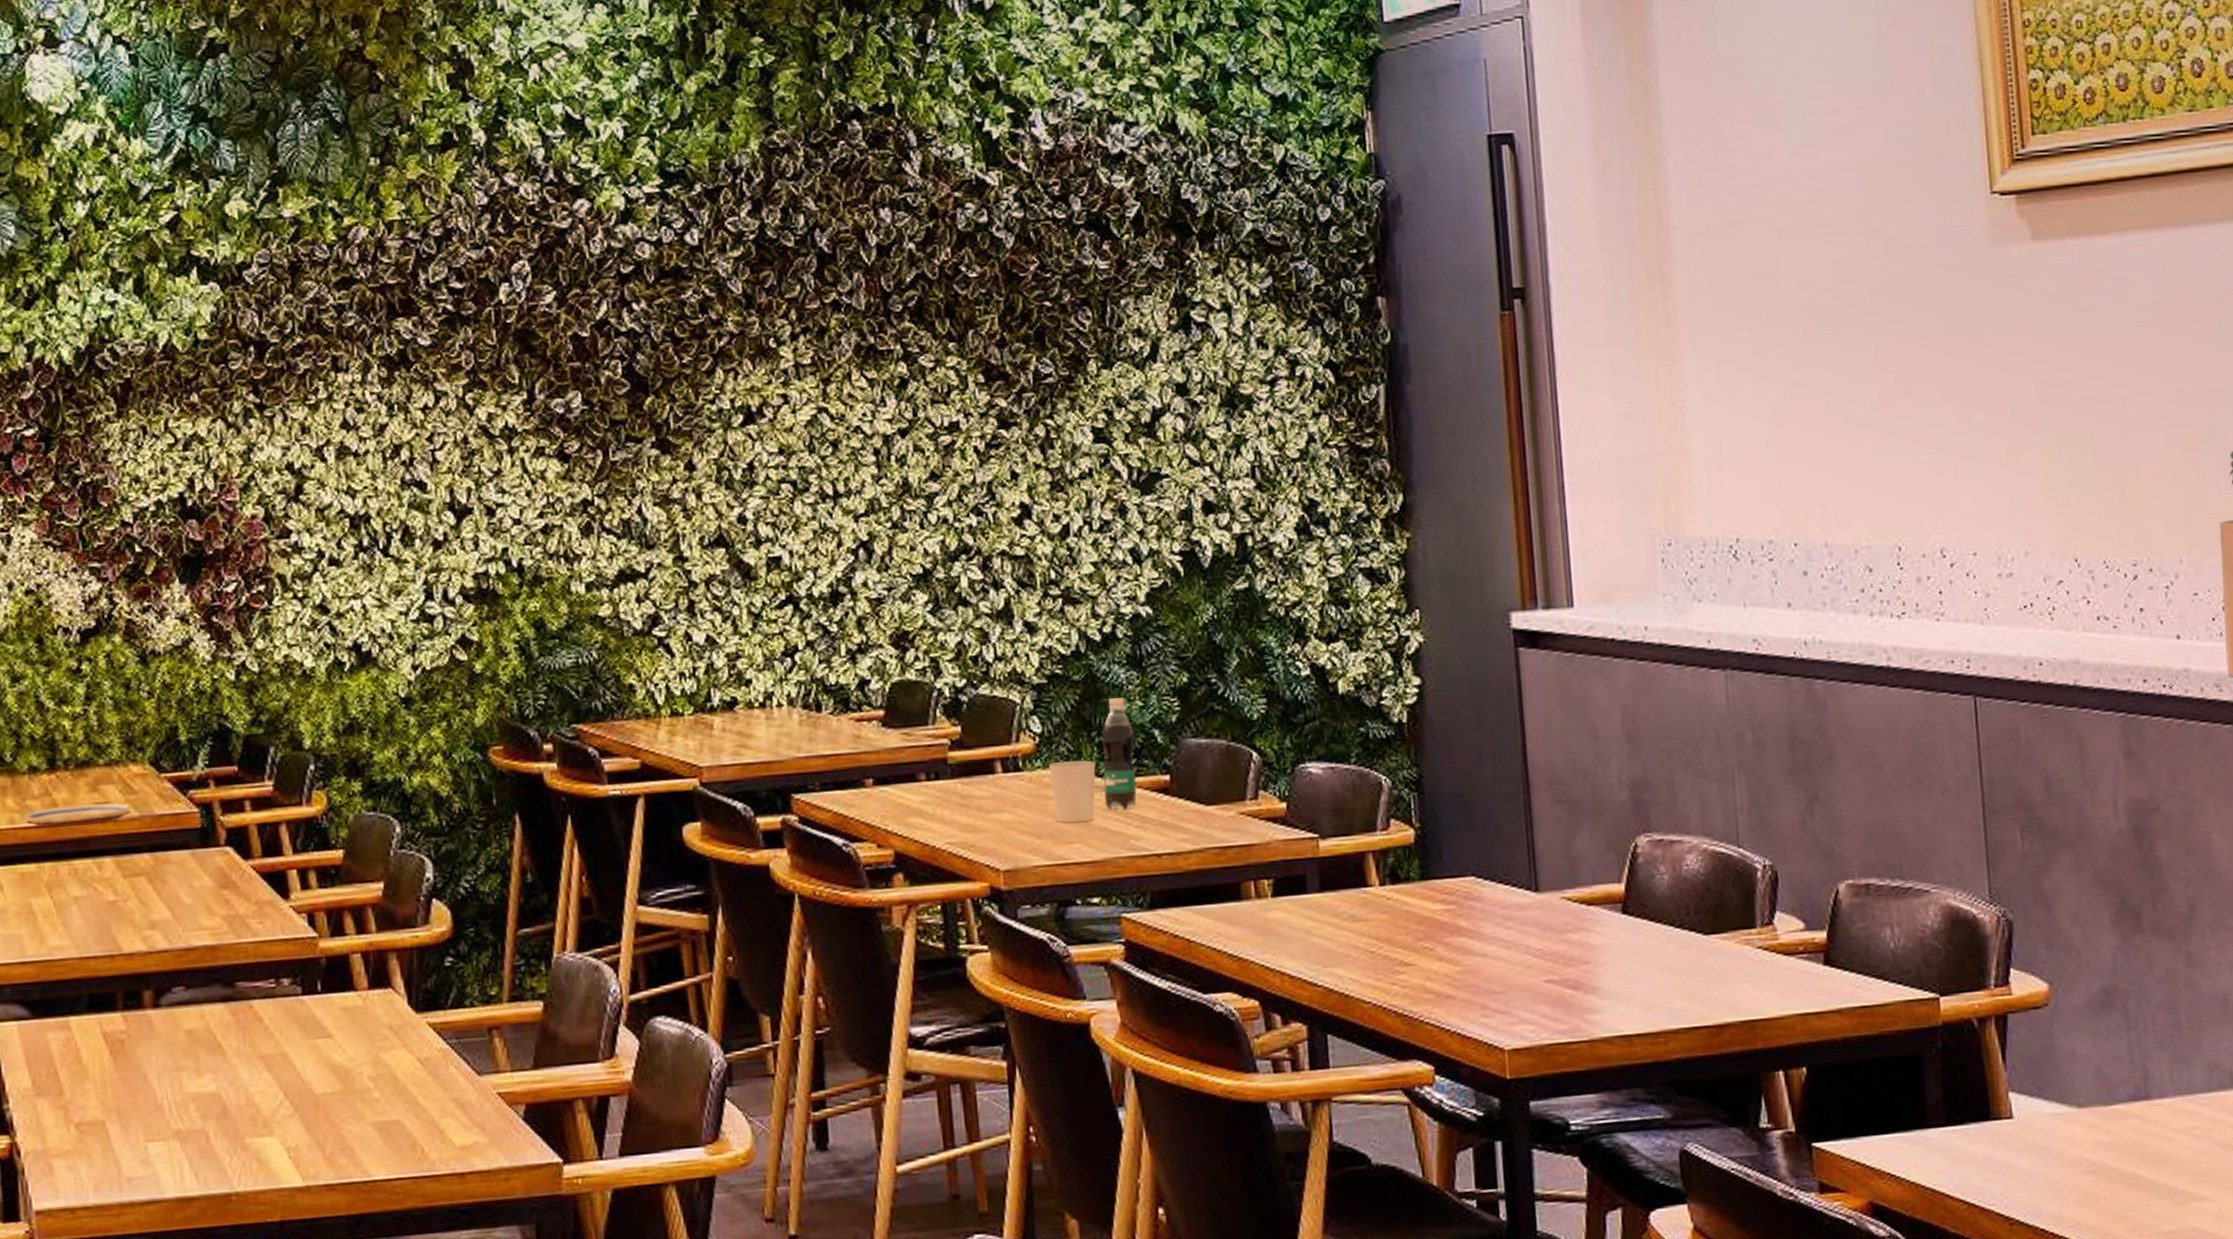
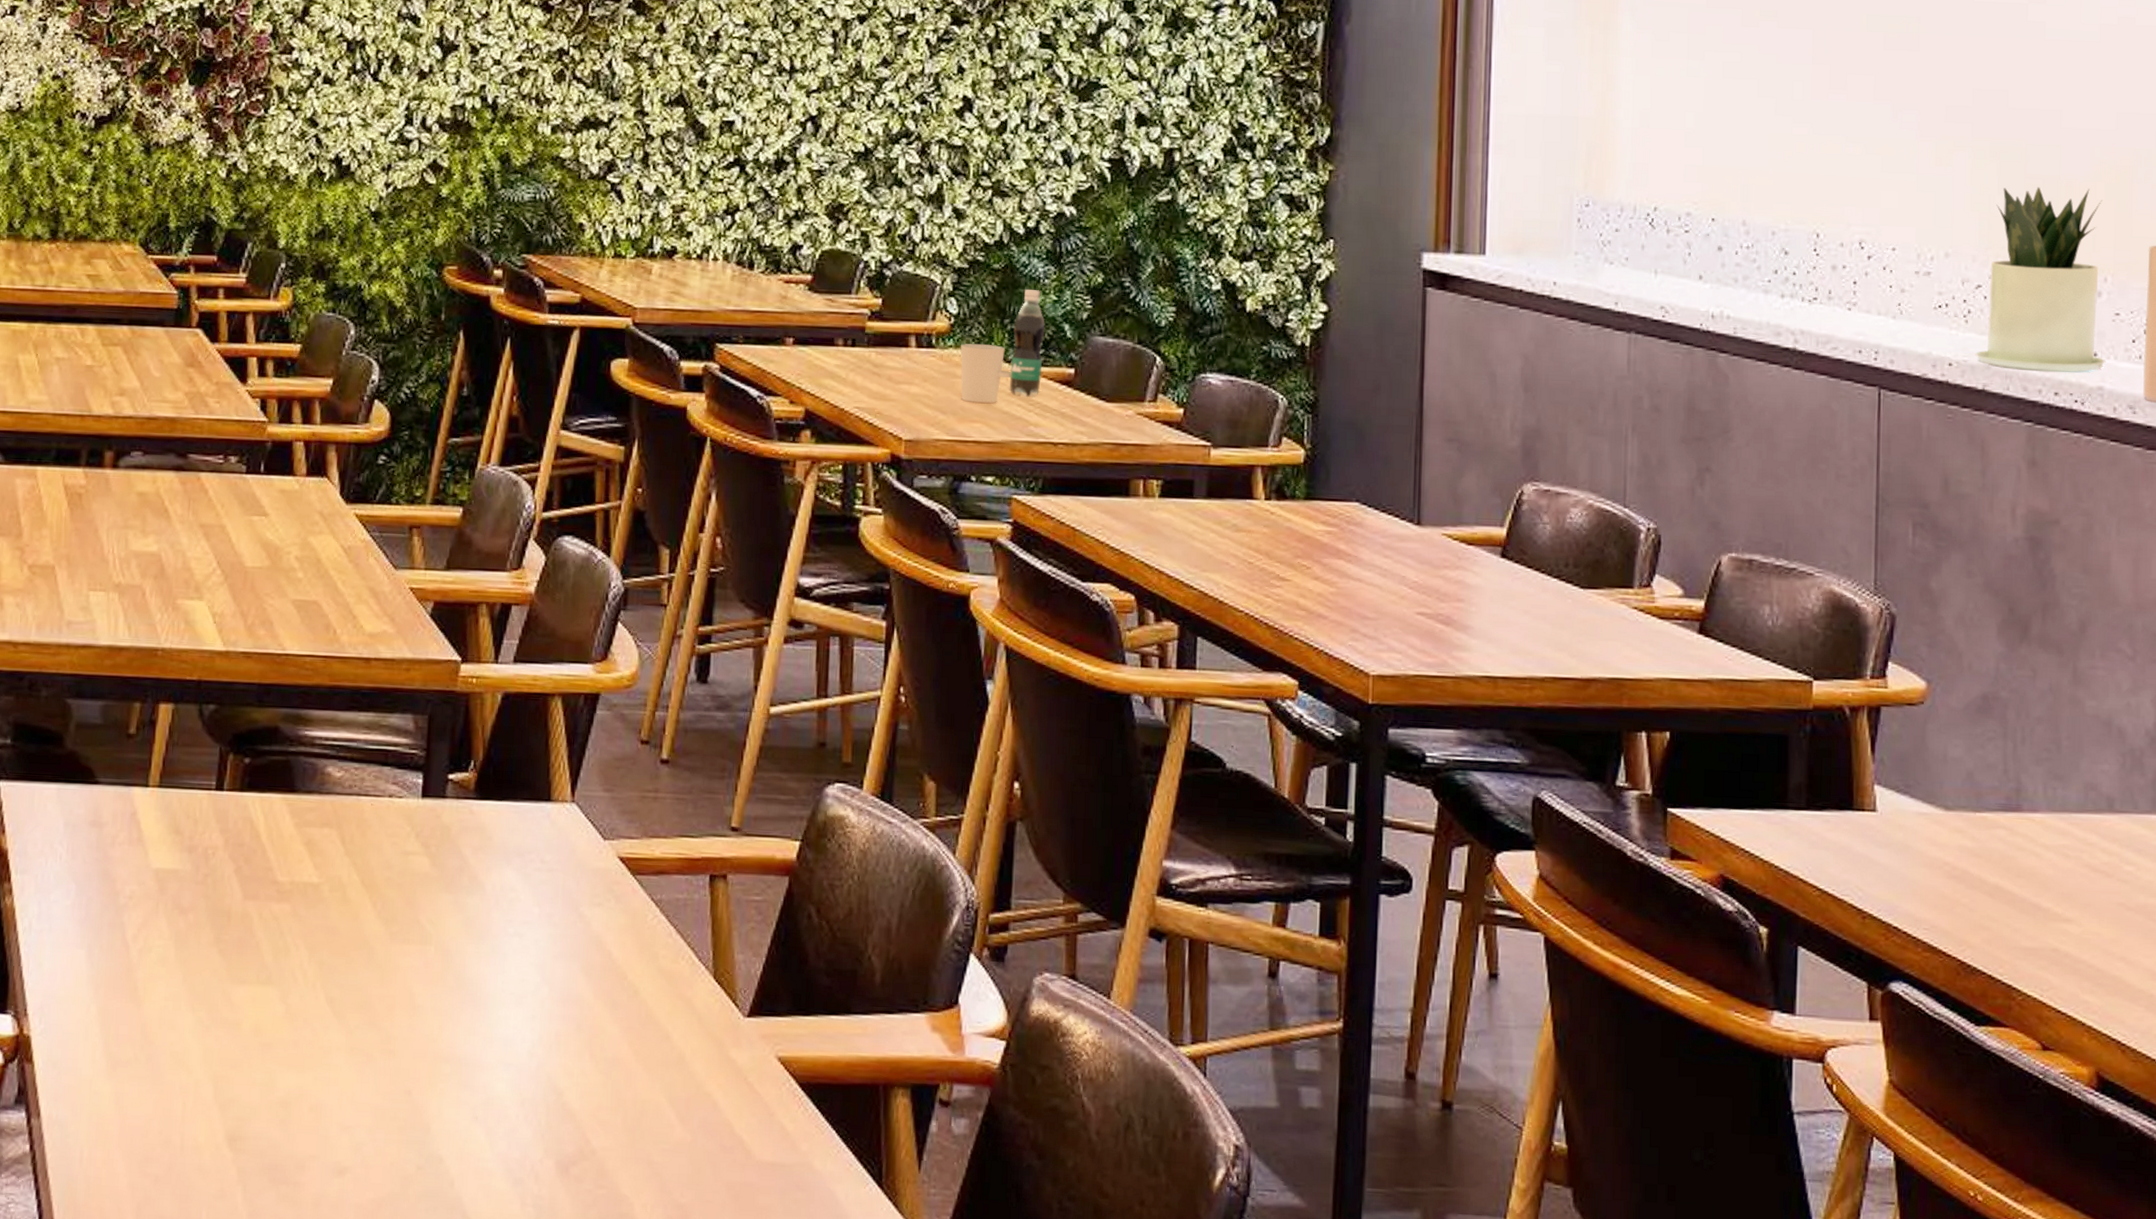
plate: present [23,802,131,828] -> none [22,273,118,295]
planter: none [2063,470,2189,662] -> present [1975,187,2106,373]

